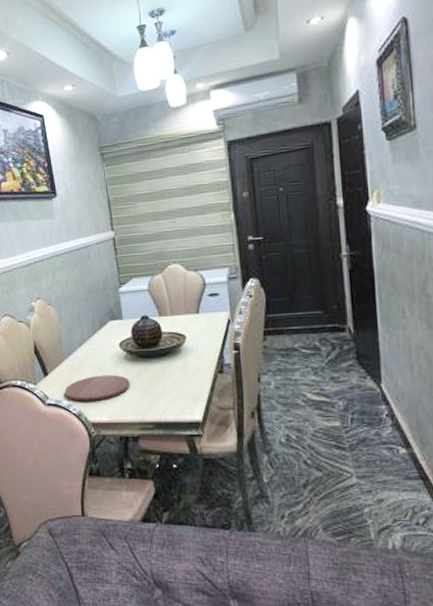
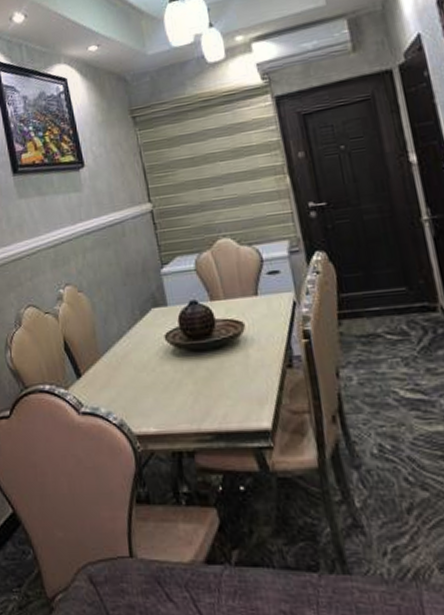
plate: present [64,374,130,401] -> none [102,373,181,408]

